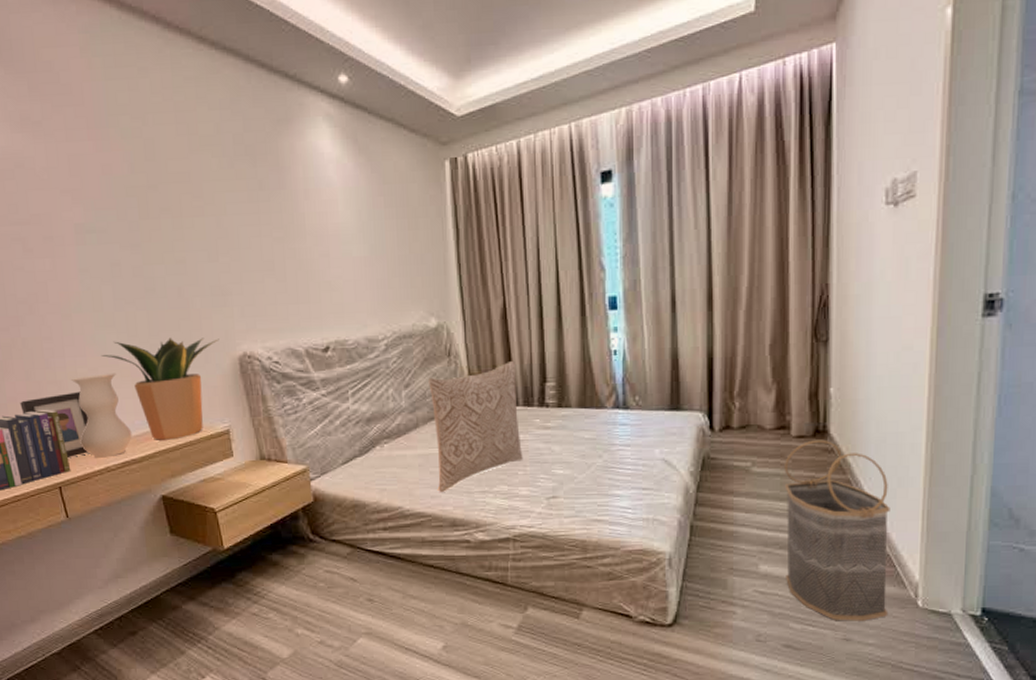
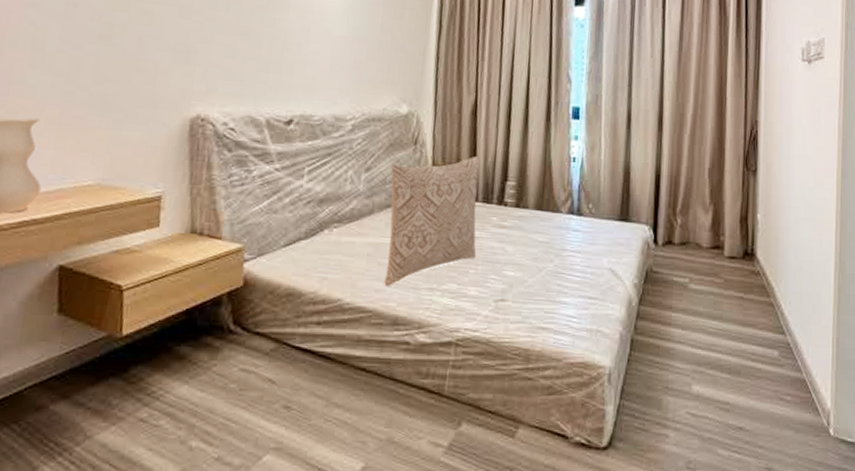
potted plant: present [101,337,219,440] -> none [27,84,173,201]
basket: present [784,439,890,621] -> none [716,261,806,449]

